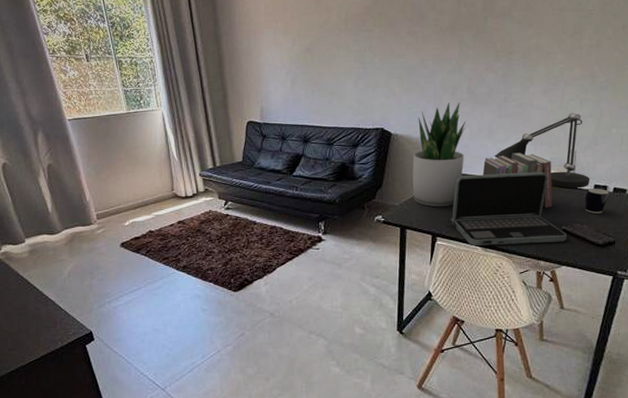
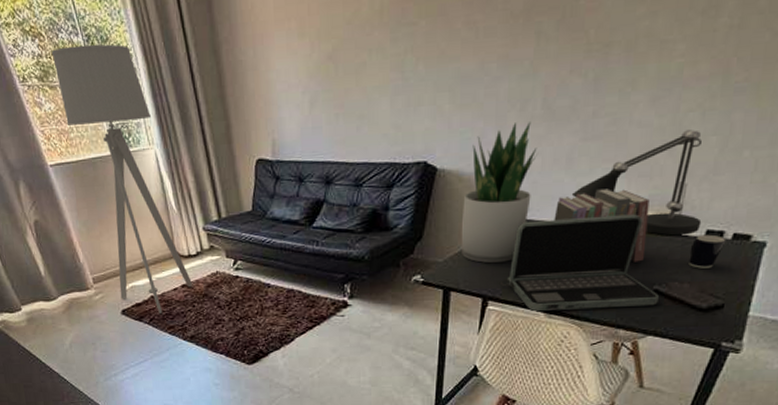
floor lamp: none [80,29,188,247] -> present [51,44,193,315]

